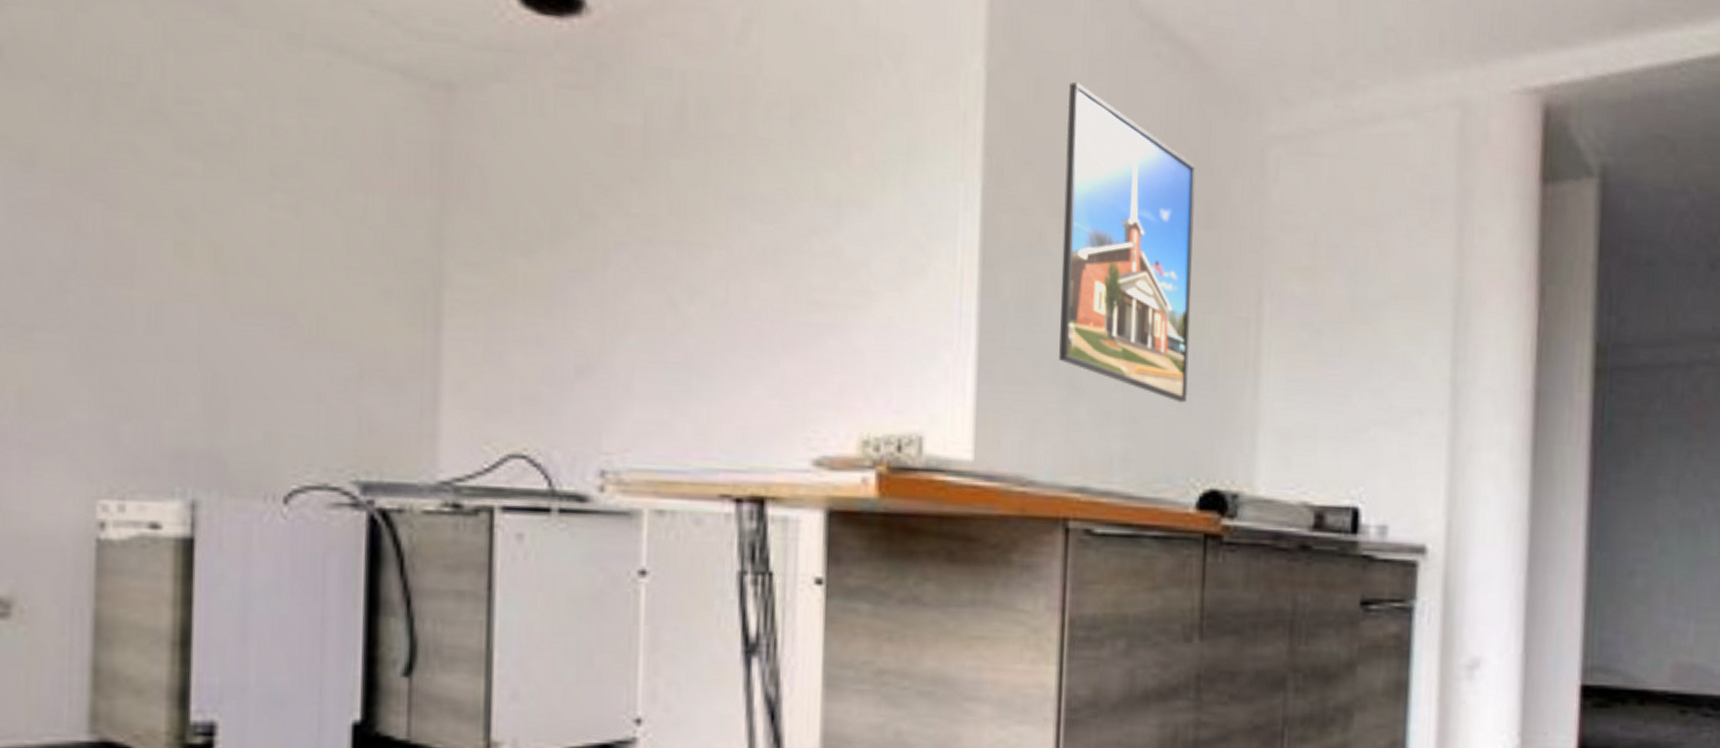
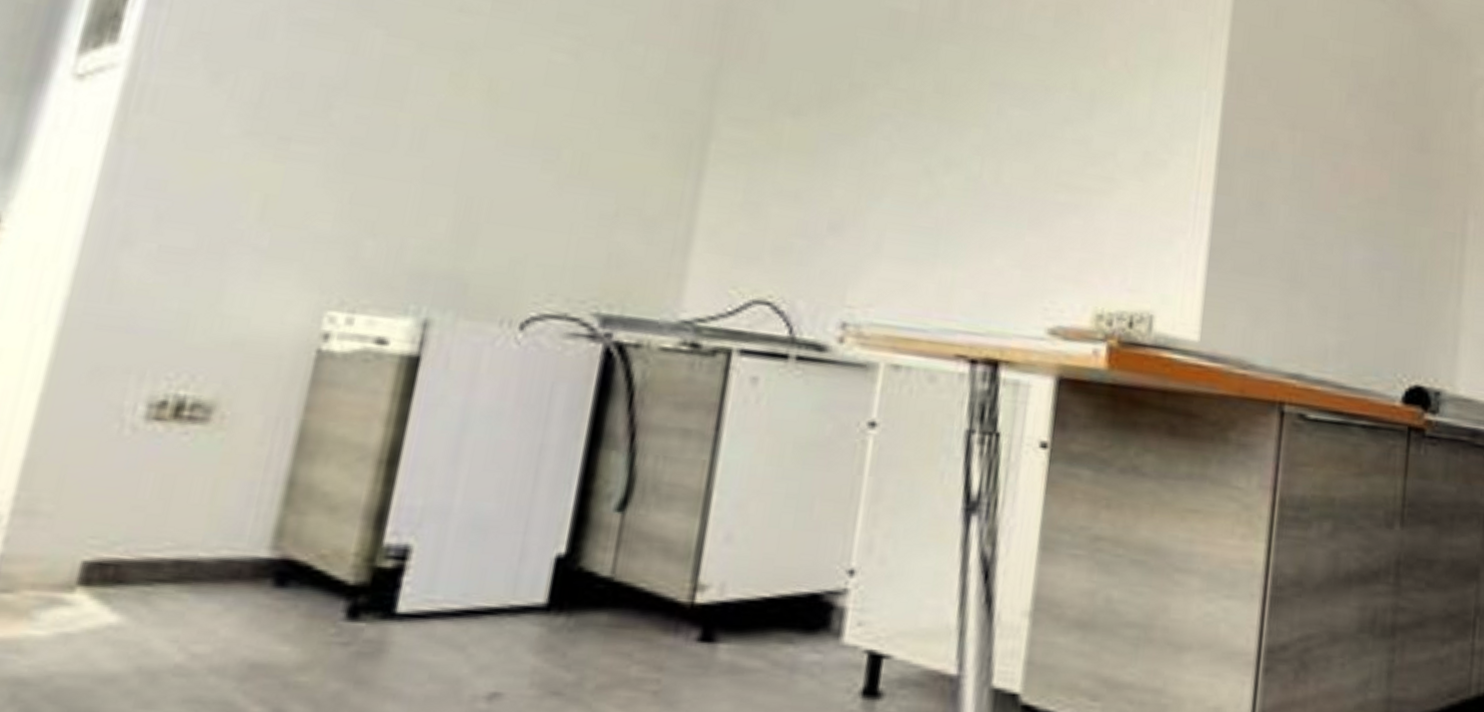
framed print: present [1059,81,1196,403] -> none [1283,14,1413,304]

